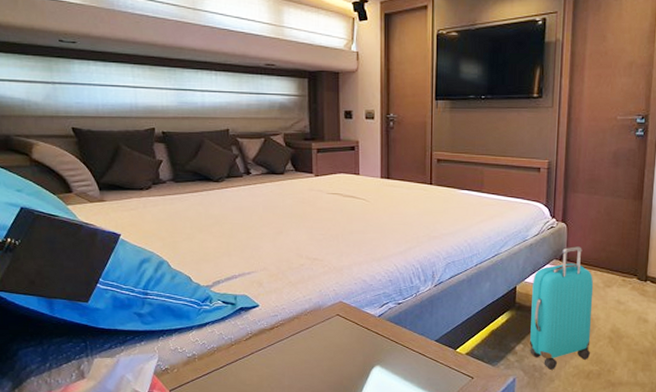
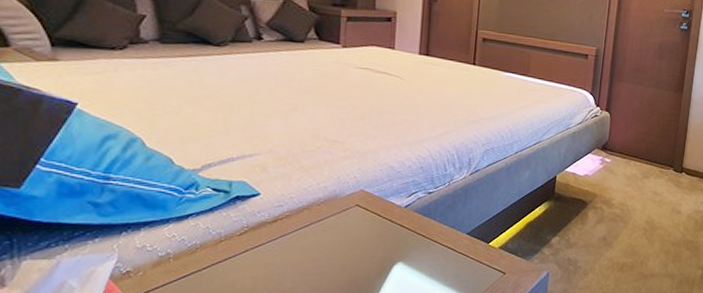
suitcase: present [530,246,594,370] -> none [565,136,633,263]

